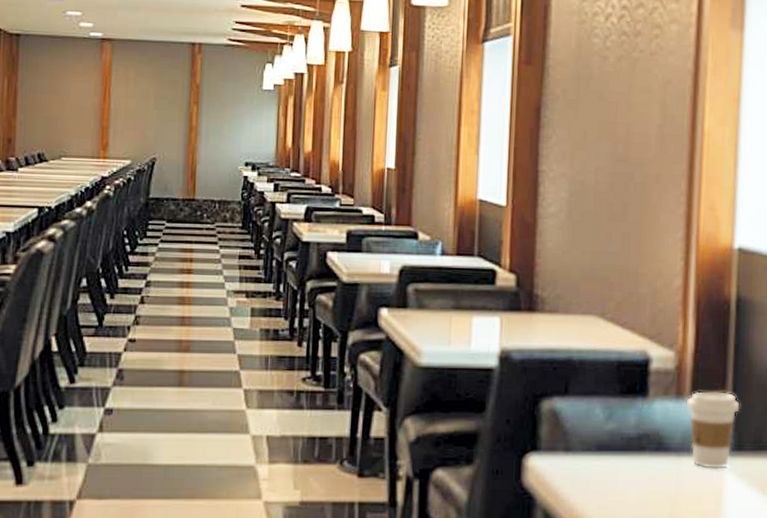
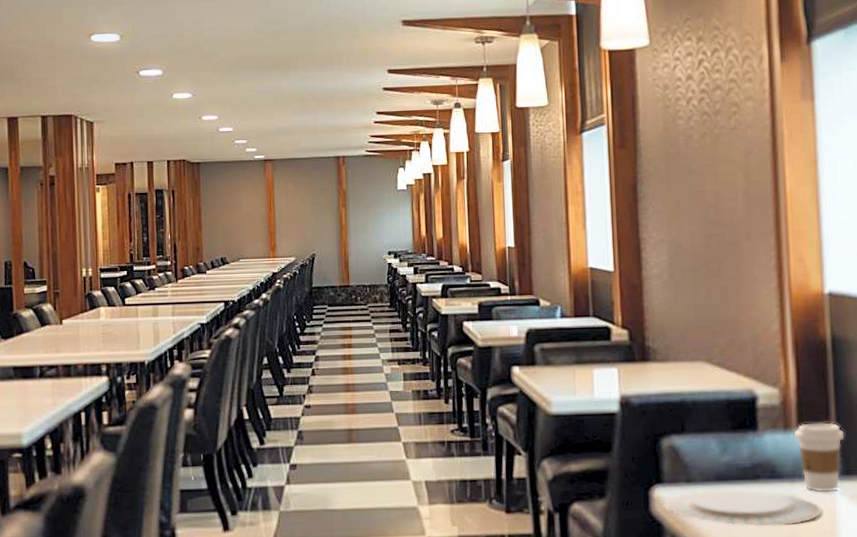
plate: none [536,461,709,504] -> present [663,489,823,527]

